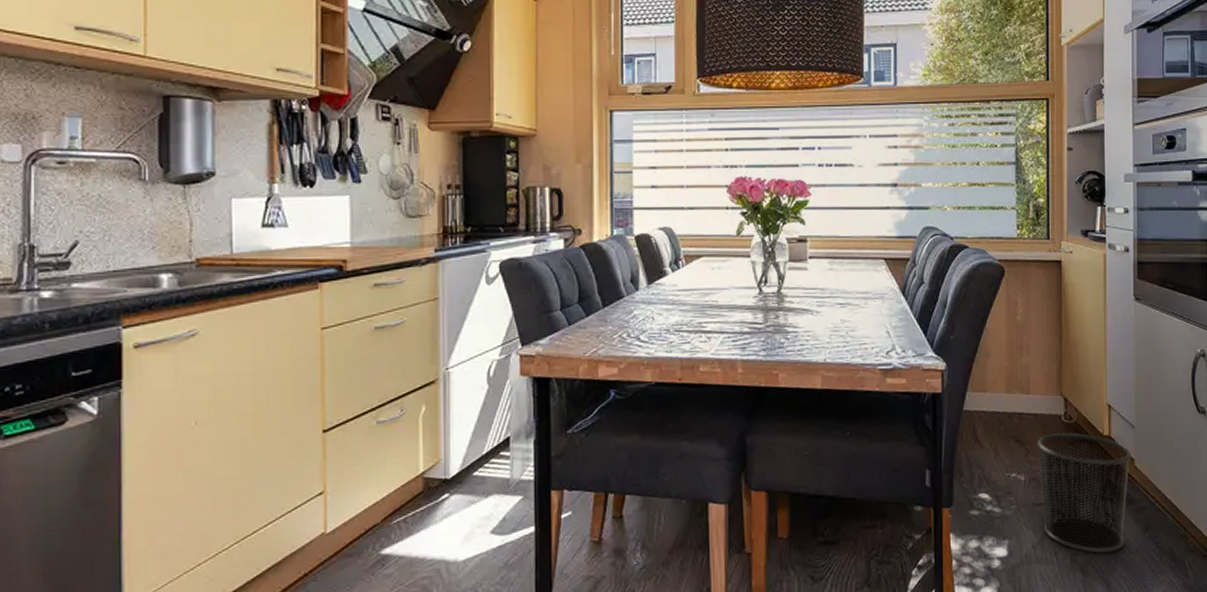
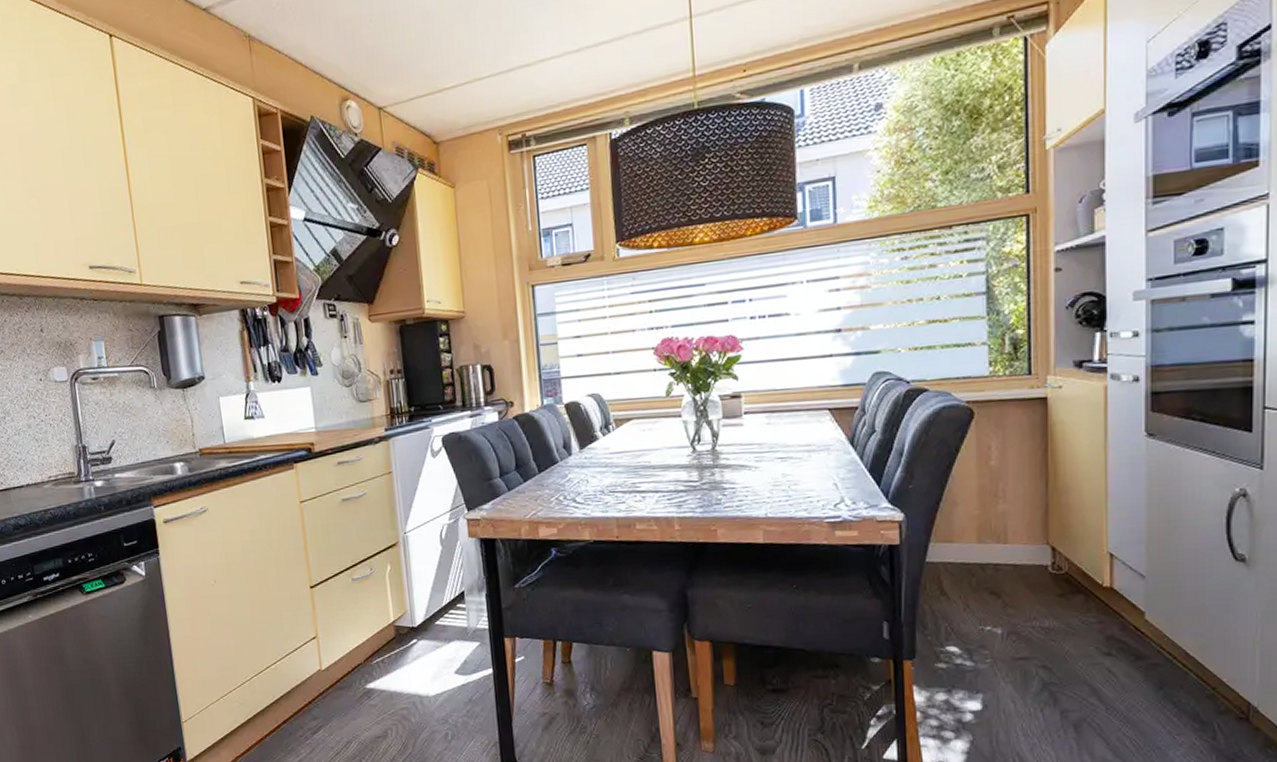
waste bin: present [1037,432,1131,553] -> none [1017,584,1140,711]

